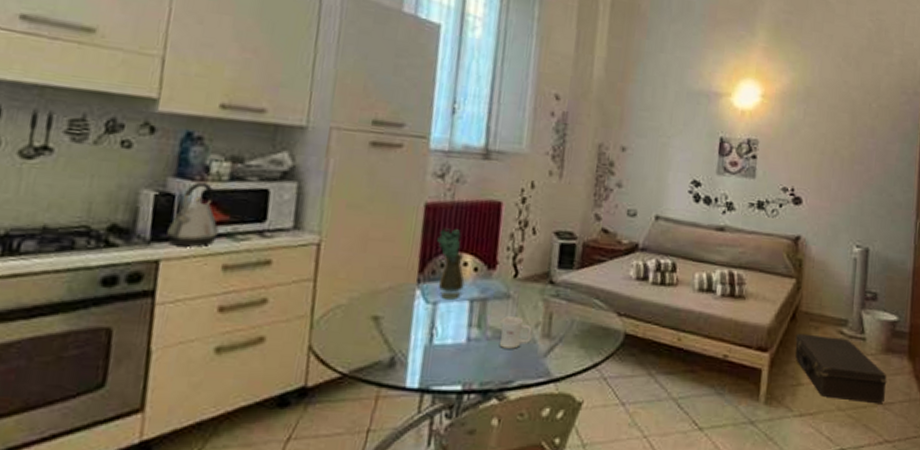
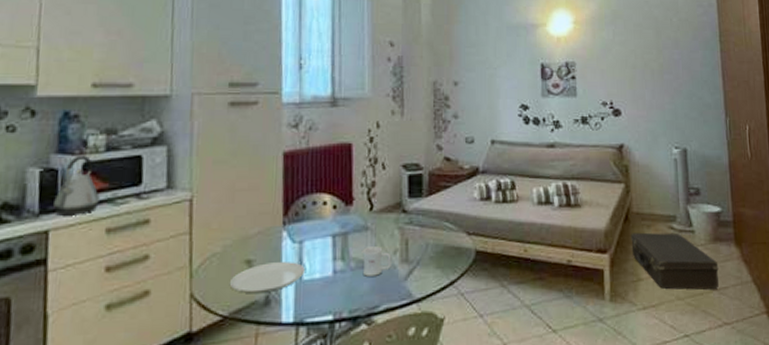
plate: none [352,321,437,354] -> present [229,262,305,294]
vase: present [437,226,465,301] -> none [297,171,326,239]

